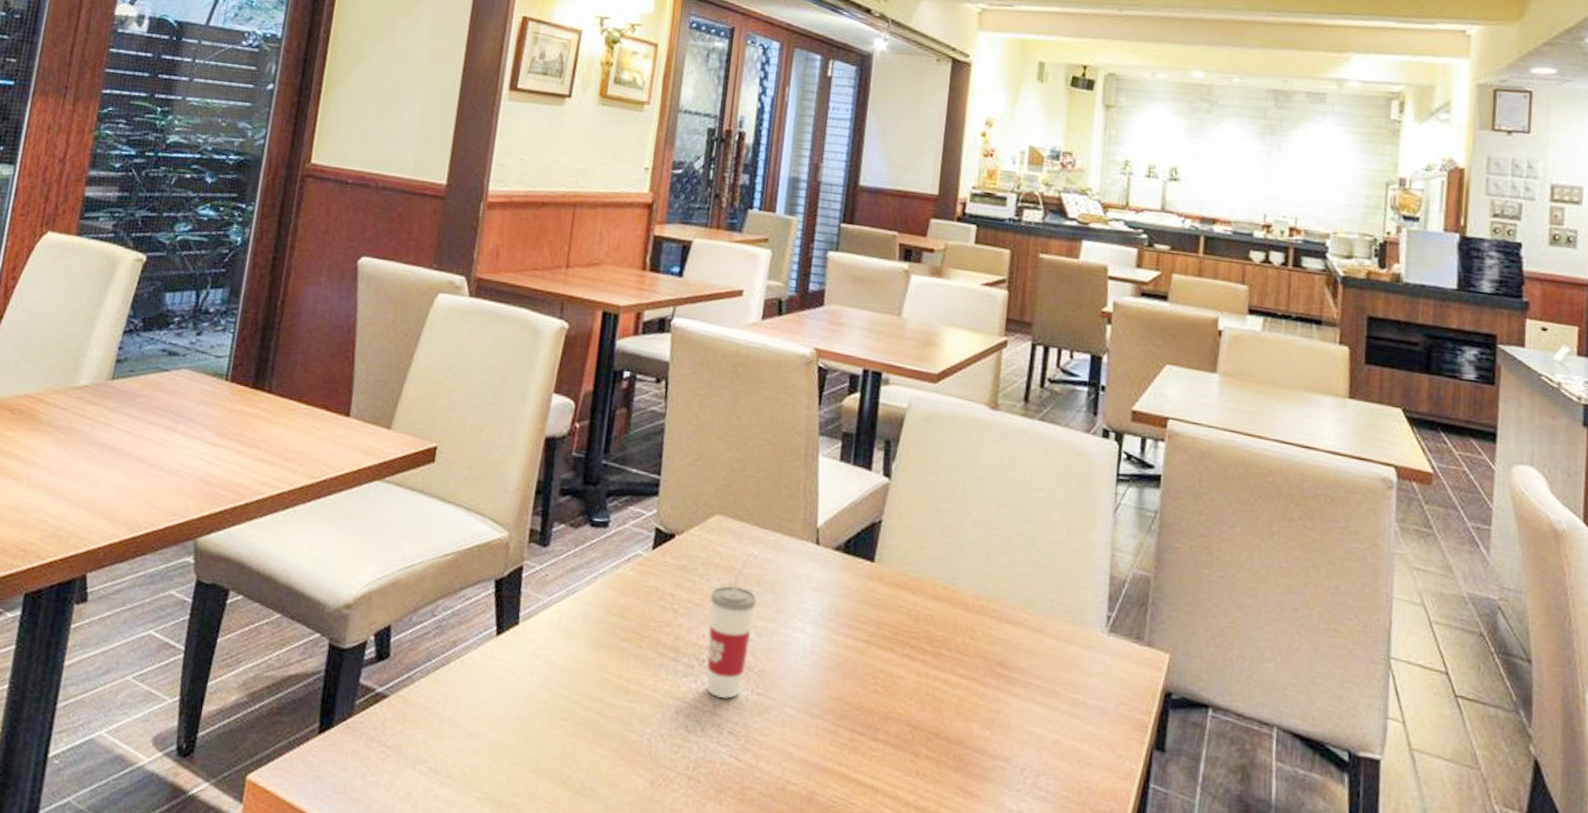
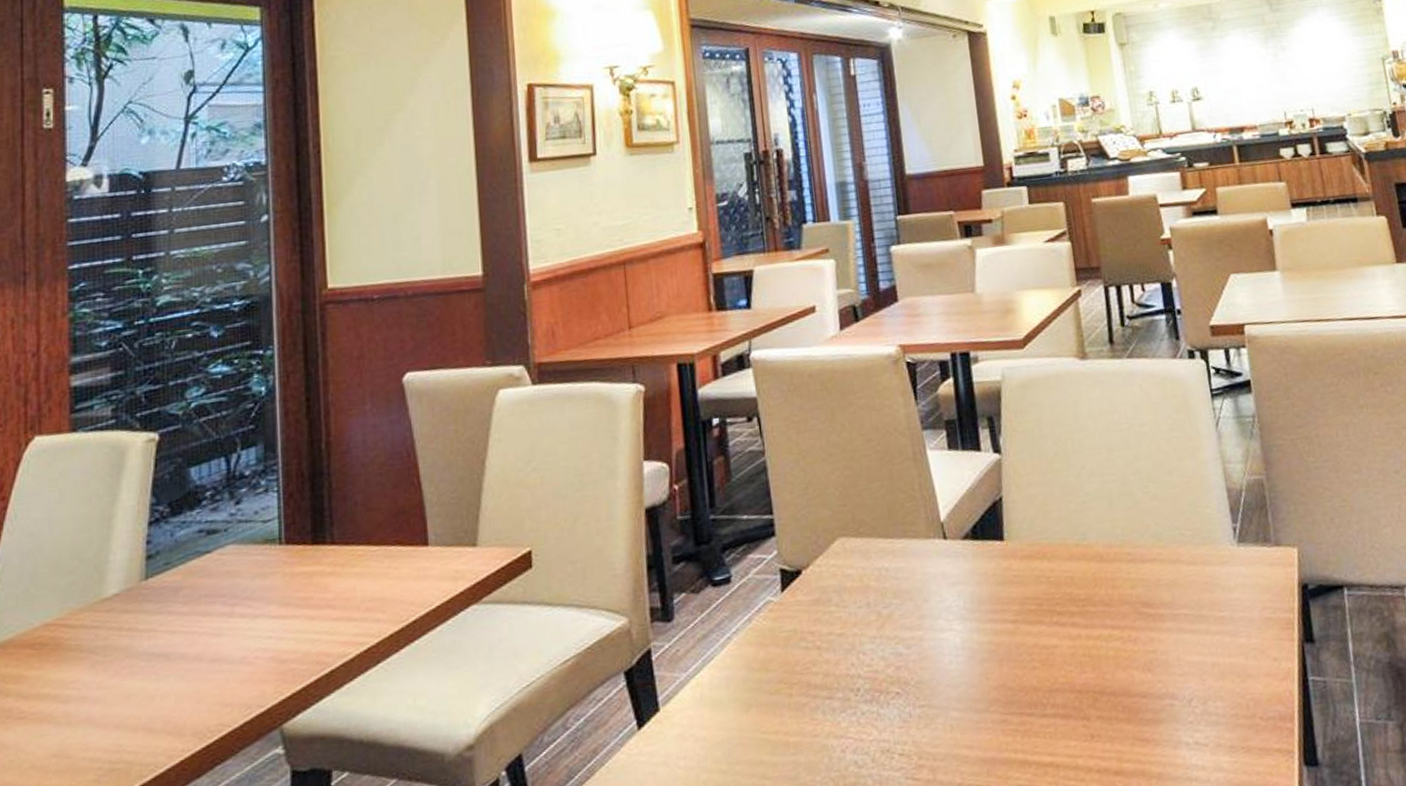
cup: present [706,563,757,699] -> none [850,578,902,723]

